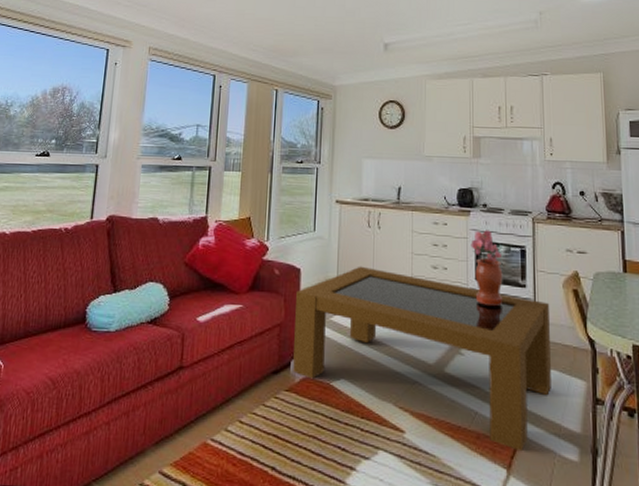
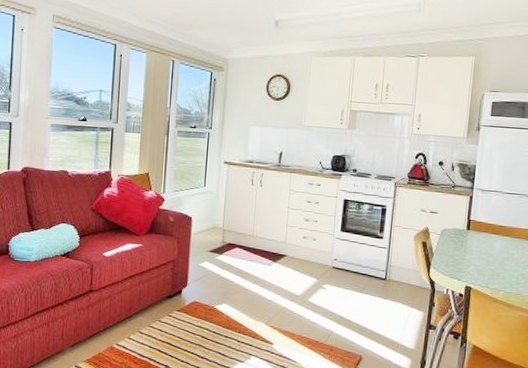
coffee table: present [293,266,551,452] -> none [184,216,402,361]
potted flower: present [471,230,503,306] -> none [339,191,365,252]

